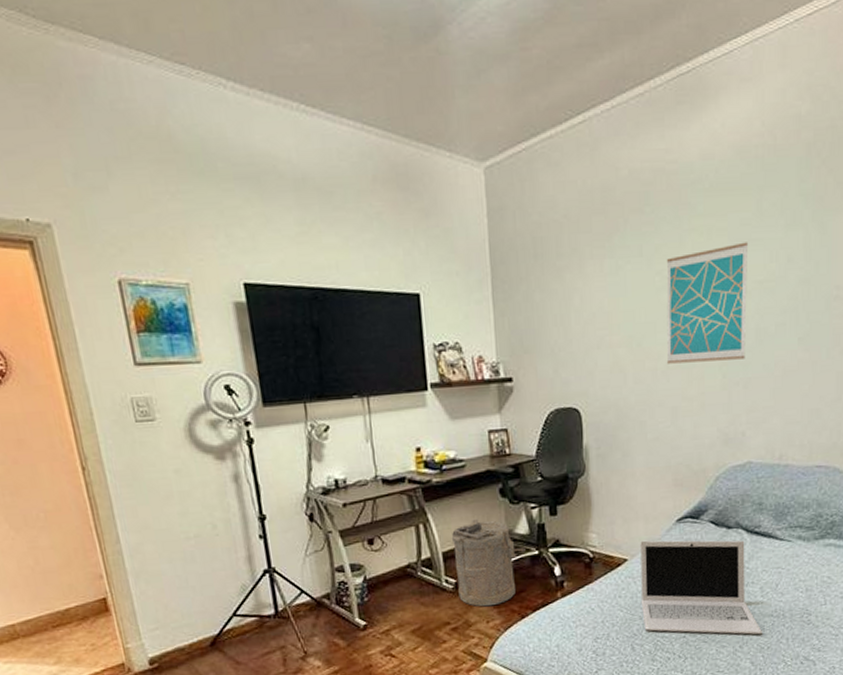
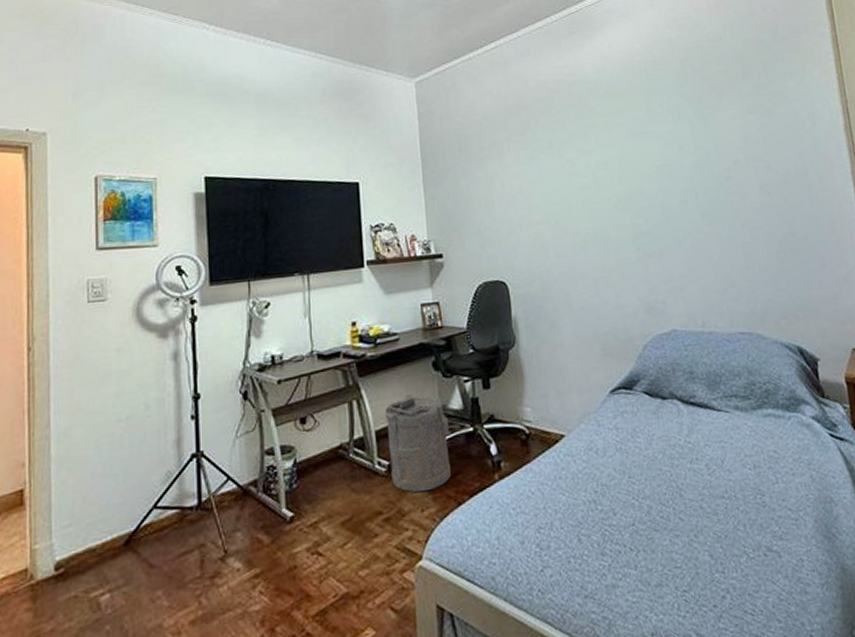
laptop: present [640,540,762,635] -> none [576,412,716,521]
wall art: present [666,242,749,364] -> none [575,135,656,239]

